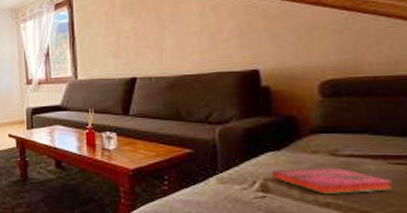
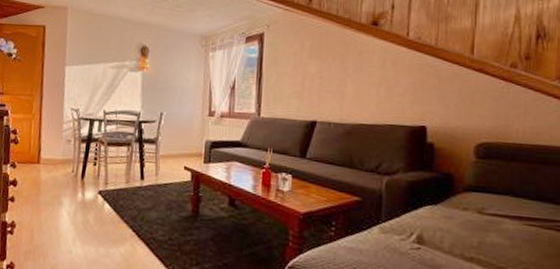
hardback book: present [272,166,393,195] -> none [428,223,525,250]

